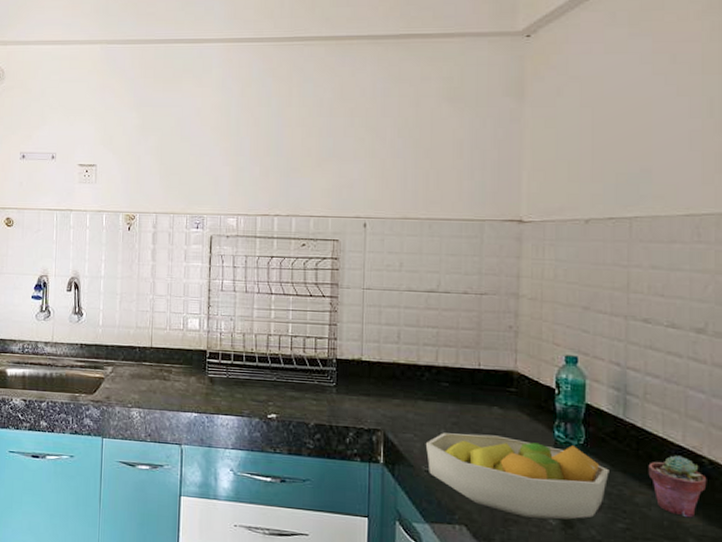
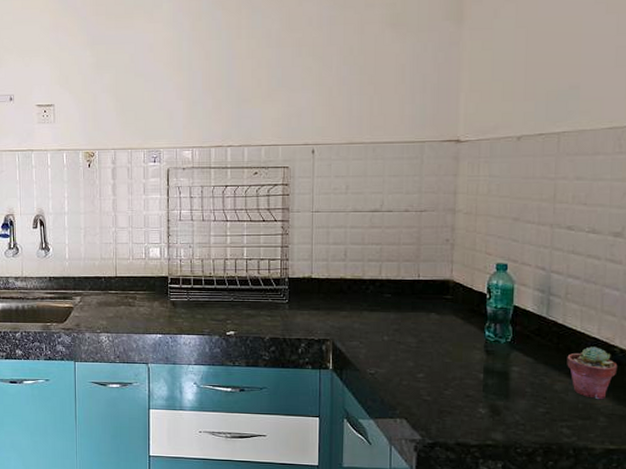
fruit bowl: present [425,433,609,520] -> none [370,338,533,409]

